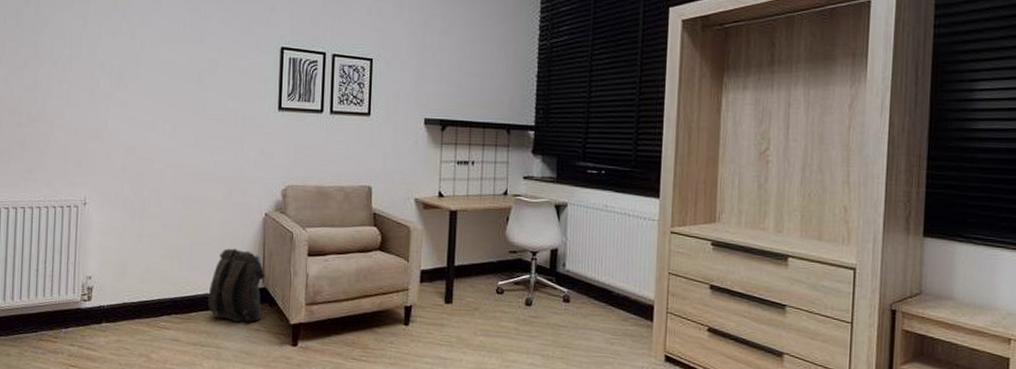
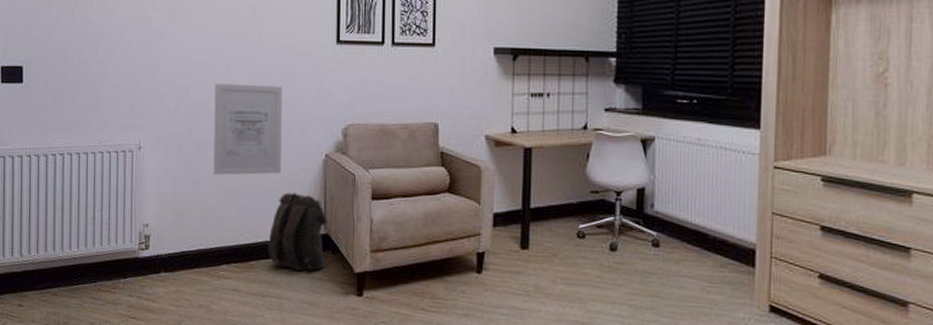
wall art: none [157,144,226,231] -> present [213,84,282,175]

